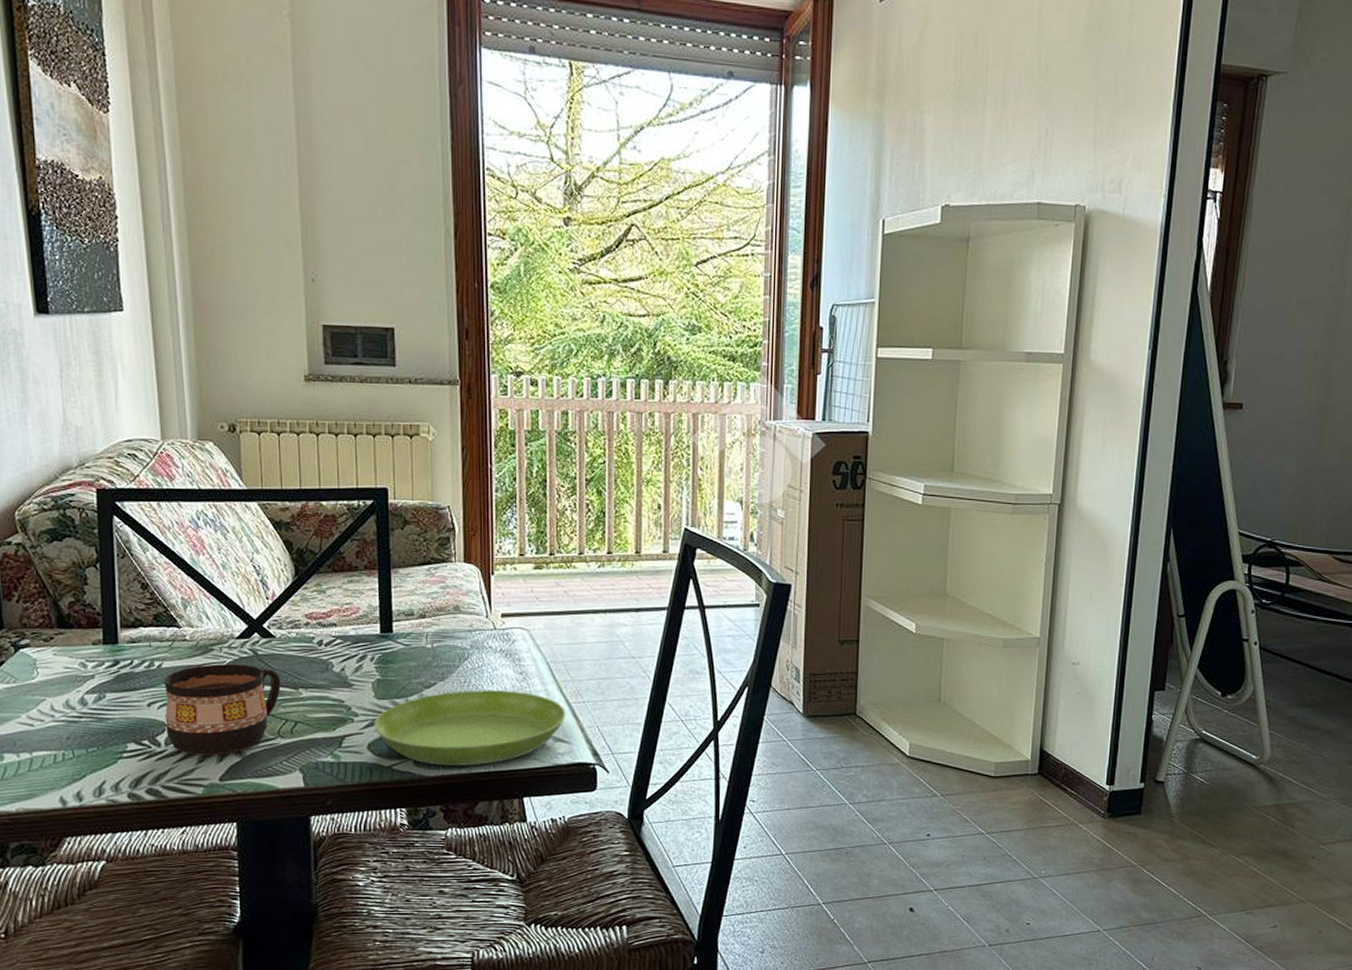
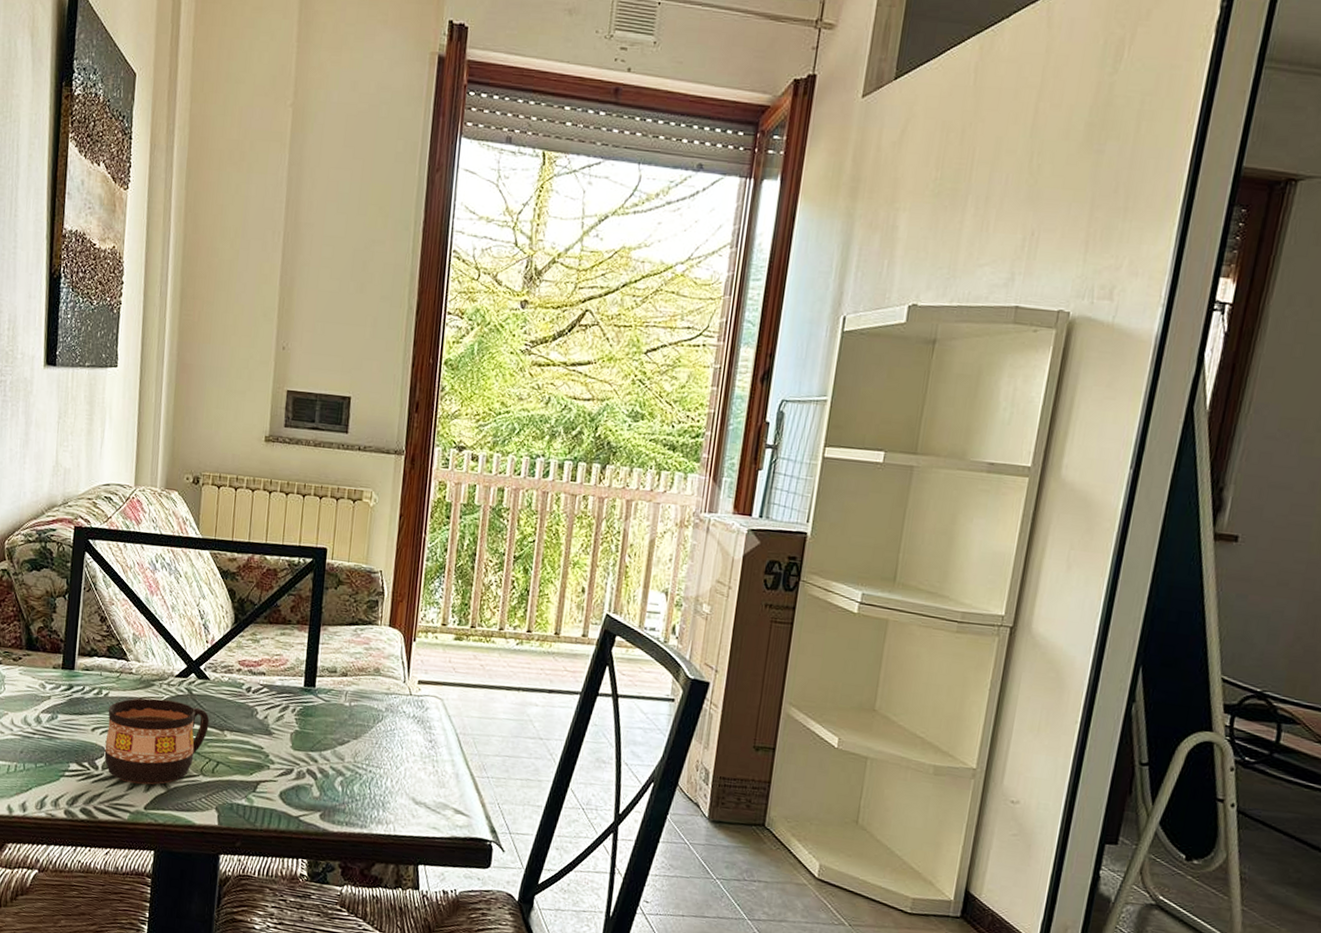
saucer: present [374,690,566,766] -> none [287,751,470,827]

